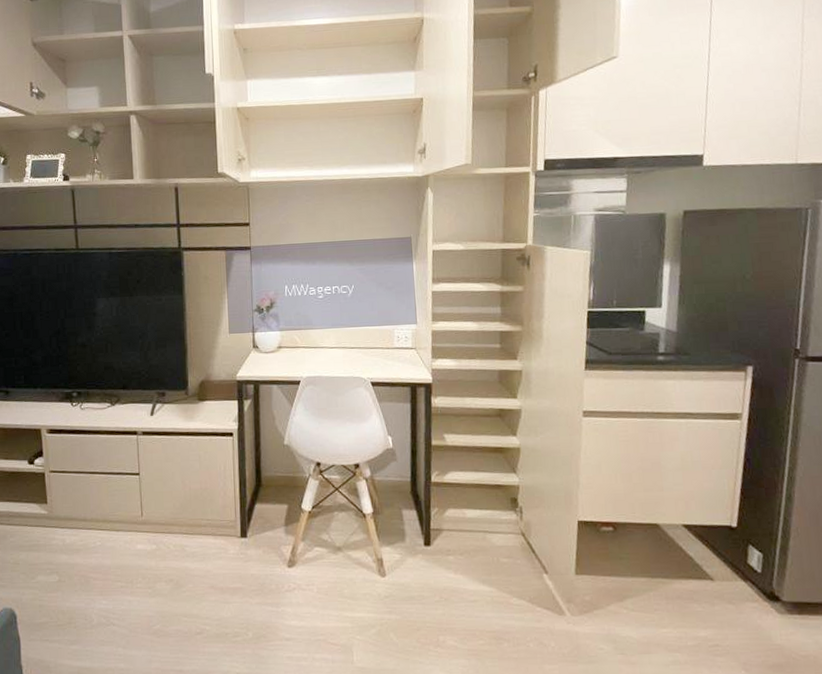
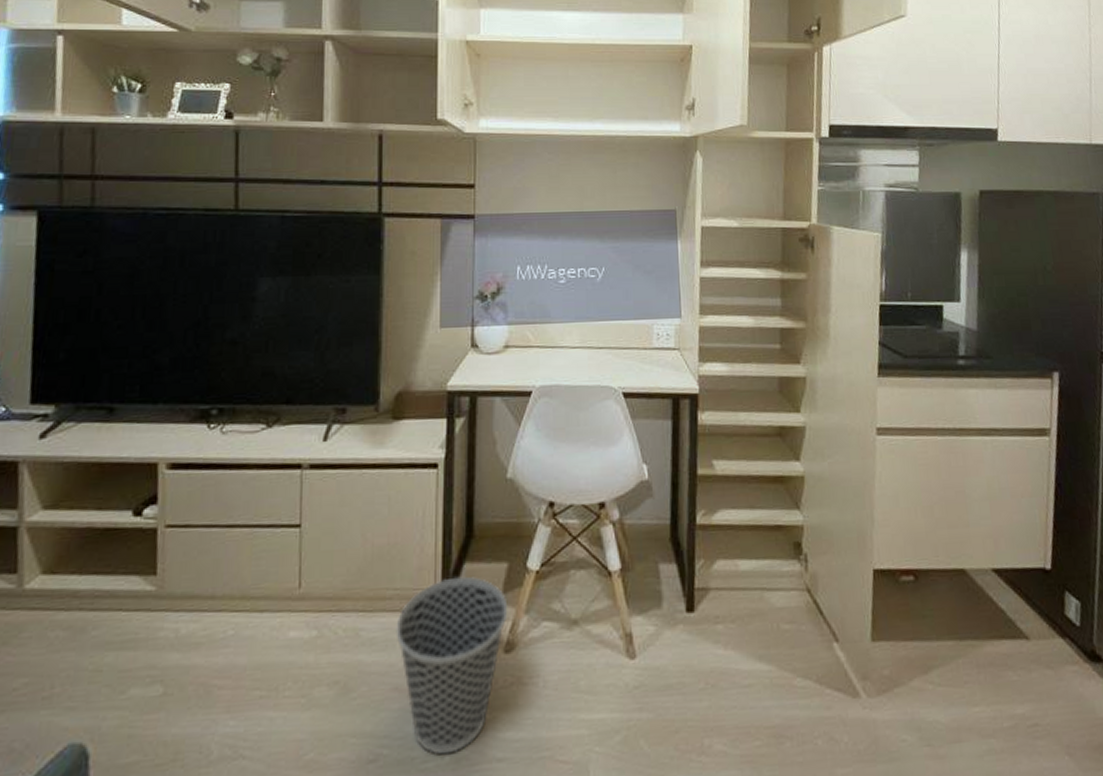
wastebasket: none [210,513,289,633] -> present [396,576,508,755]

